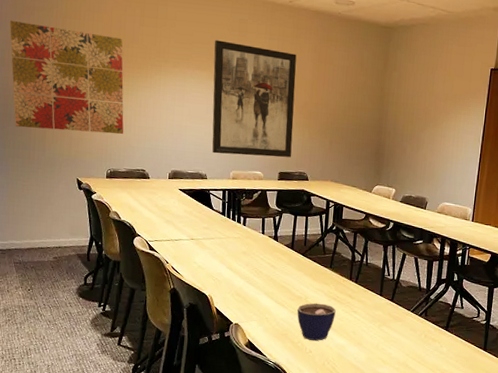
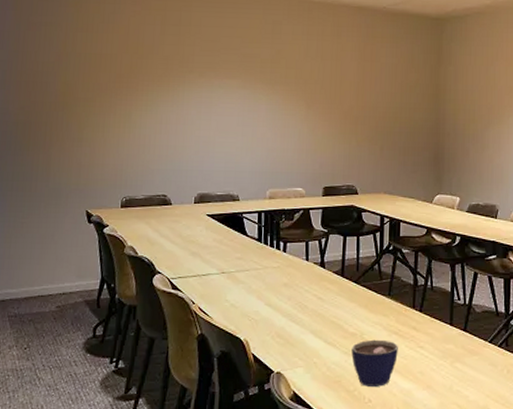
wall art: present [10,20,124,135] -> none [12,38,142,157]
wall art: present [212,40,297,158] -> none [244,45,339,171]

